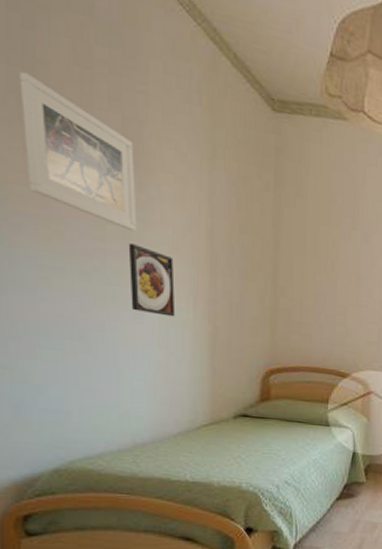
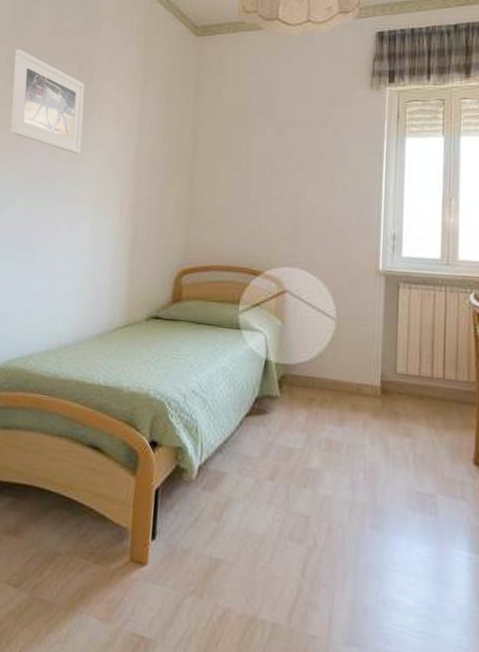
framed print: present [128,243,176,317] -> none [70,164,107,225]

